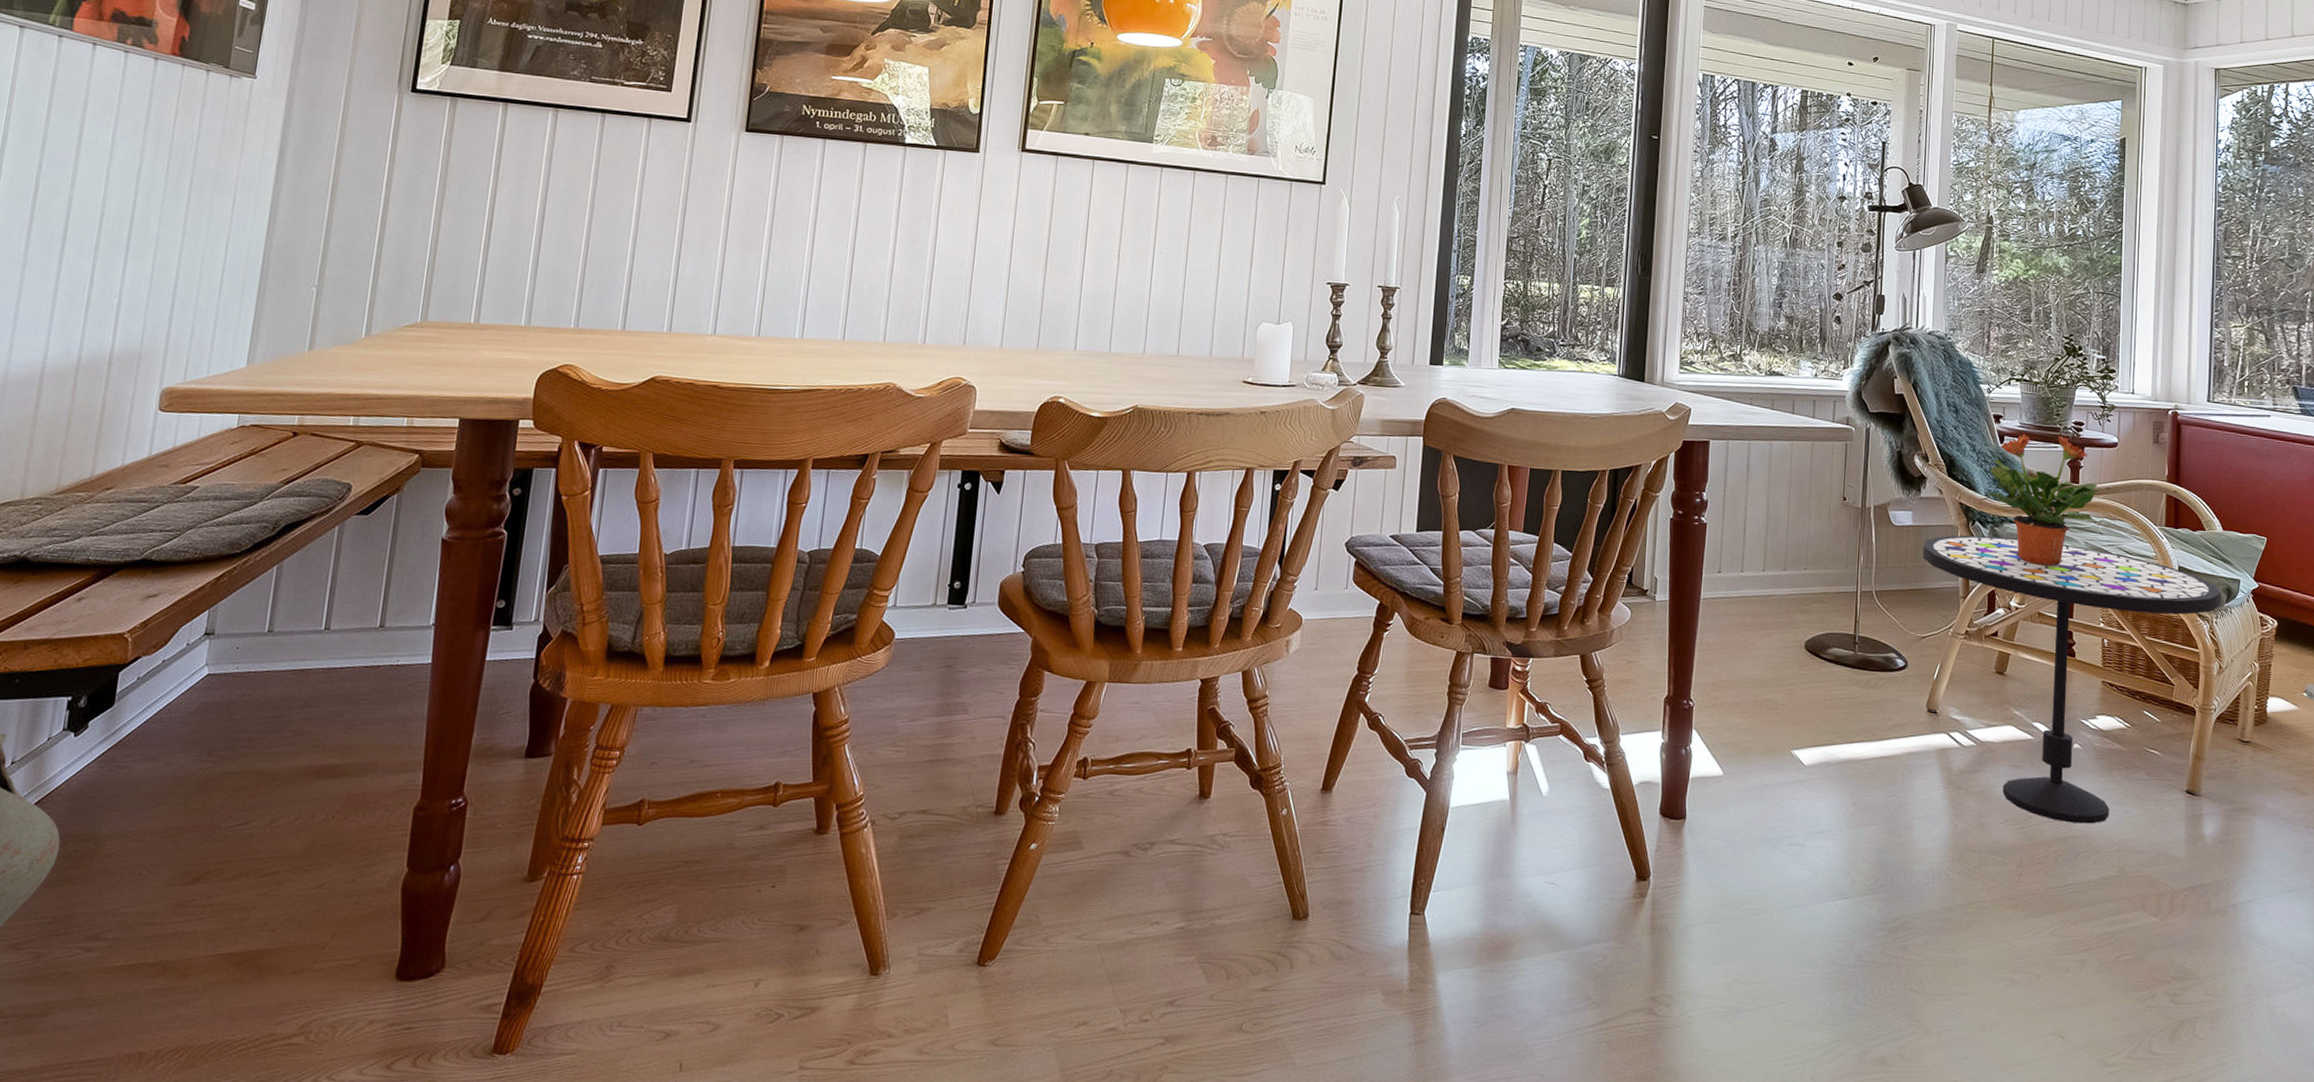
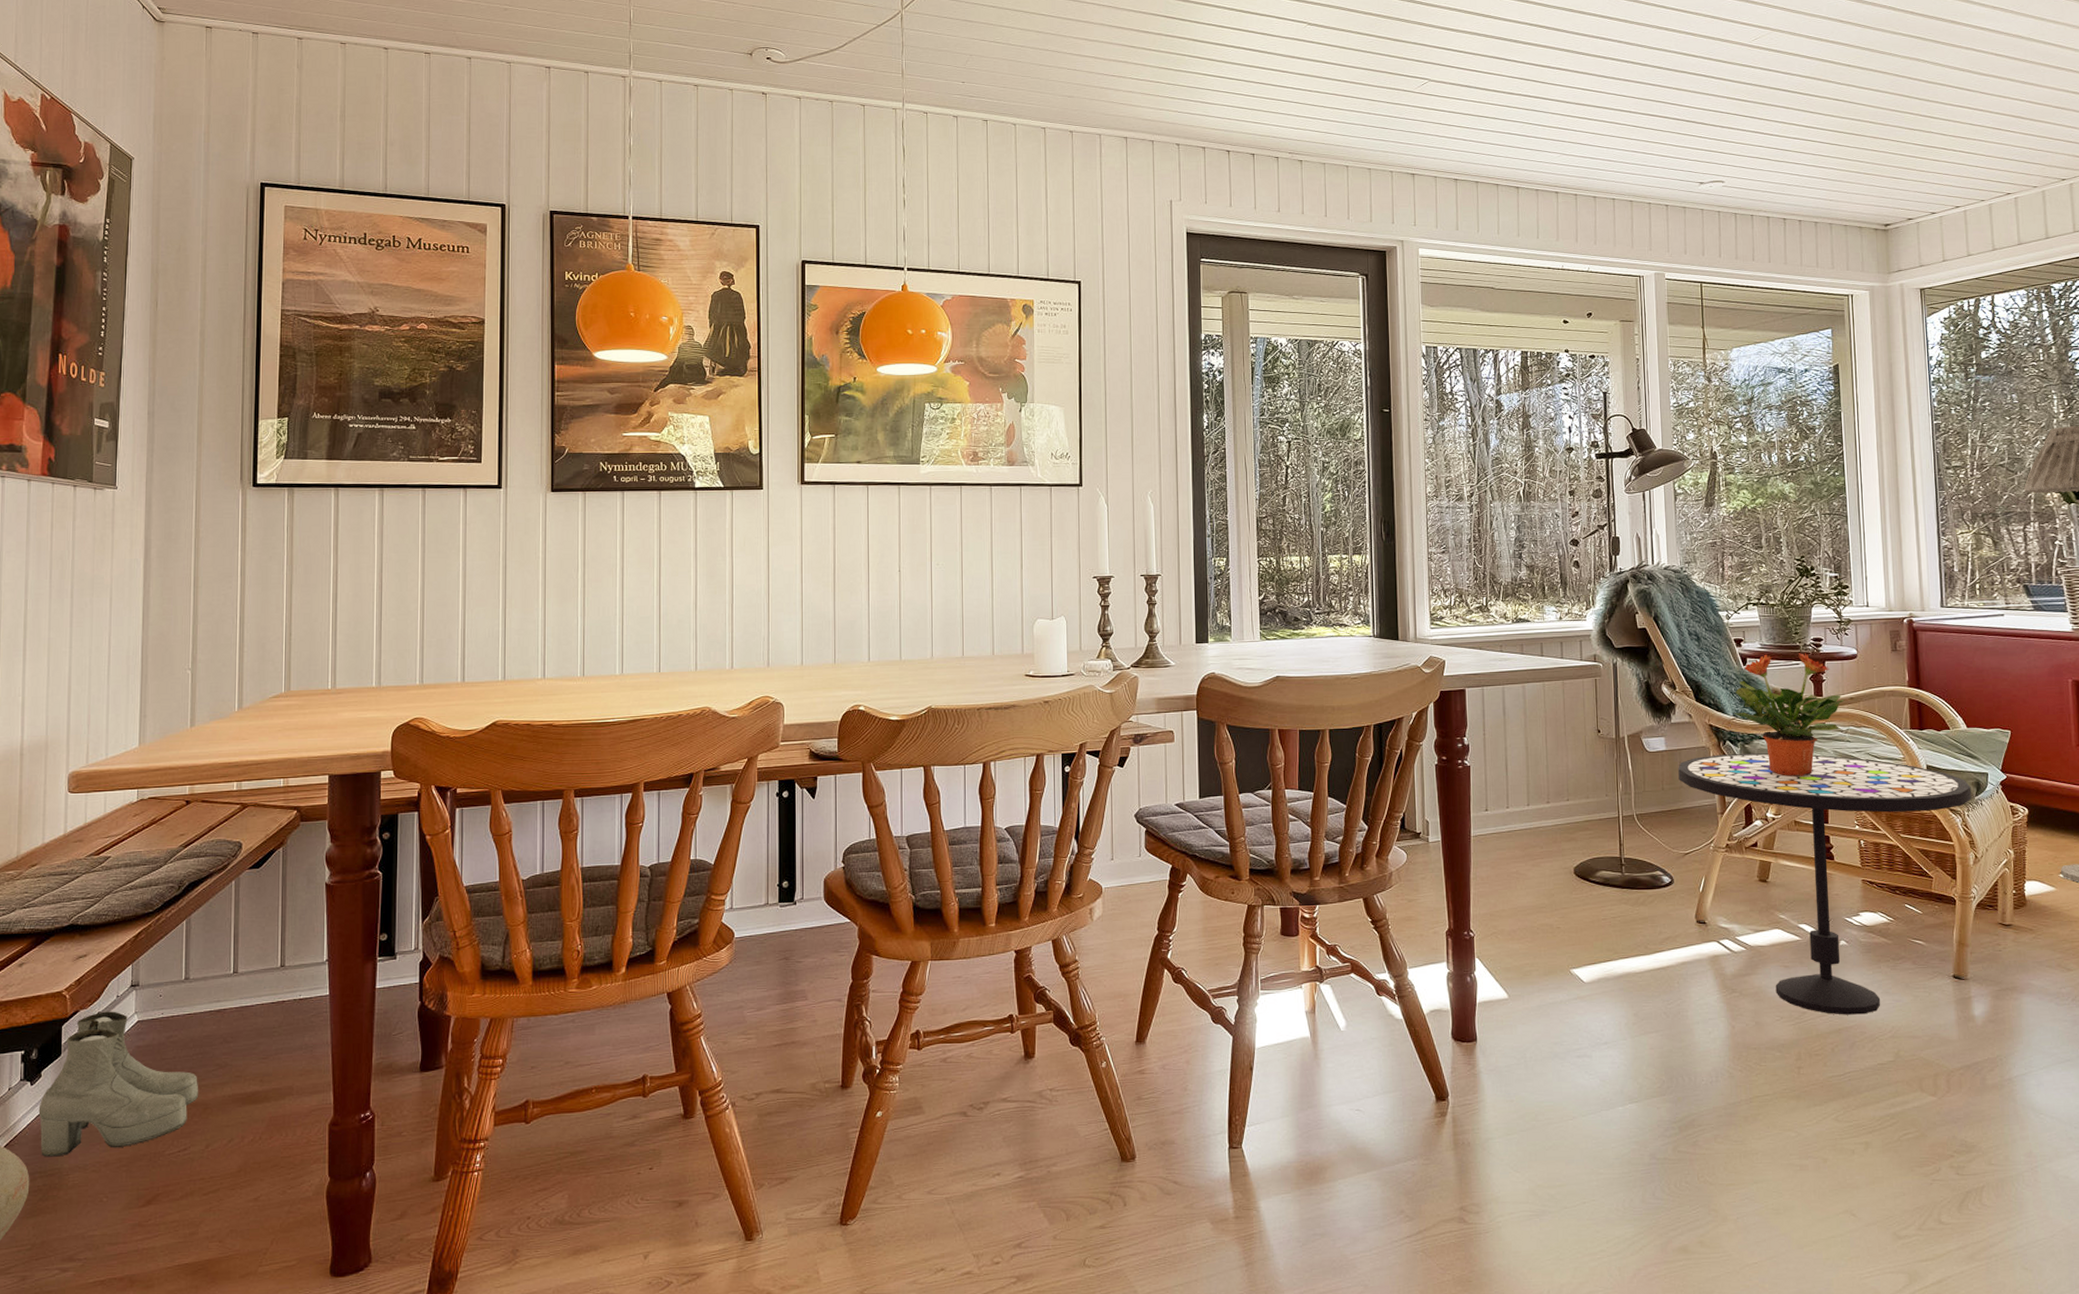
boots: none [76,660,269,820] -> present [38,1011,199,1157]

